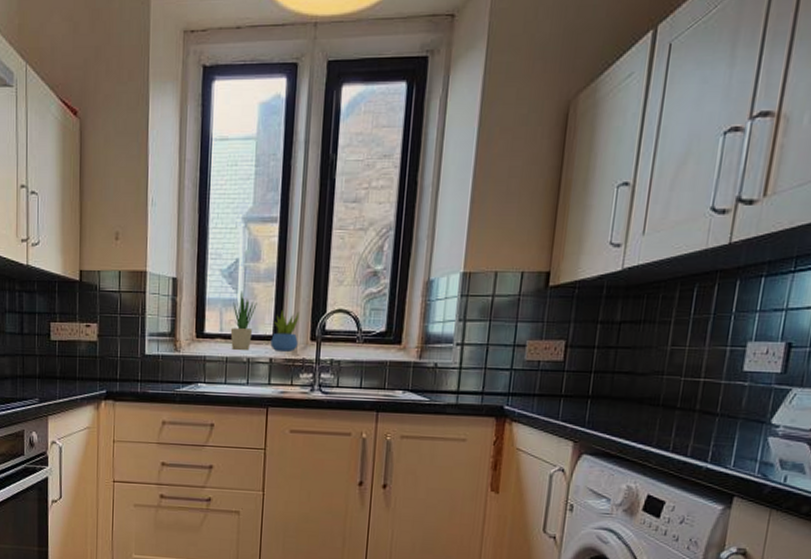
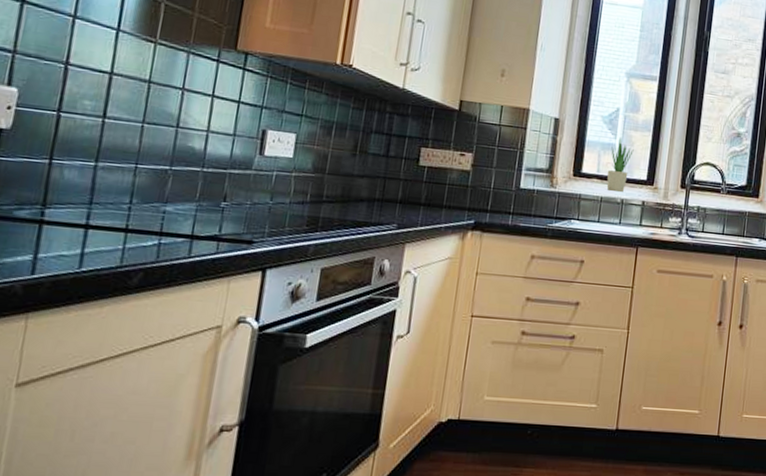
succulent plant: present [270,309,300,353] -> none [644,157,672,198]

